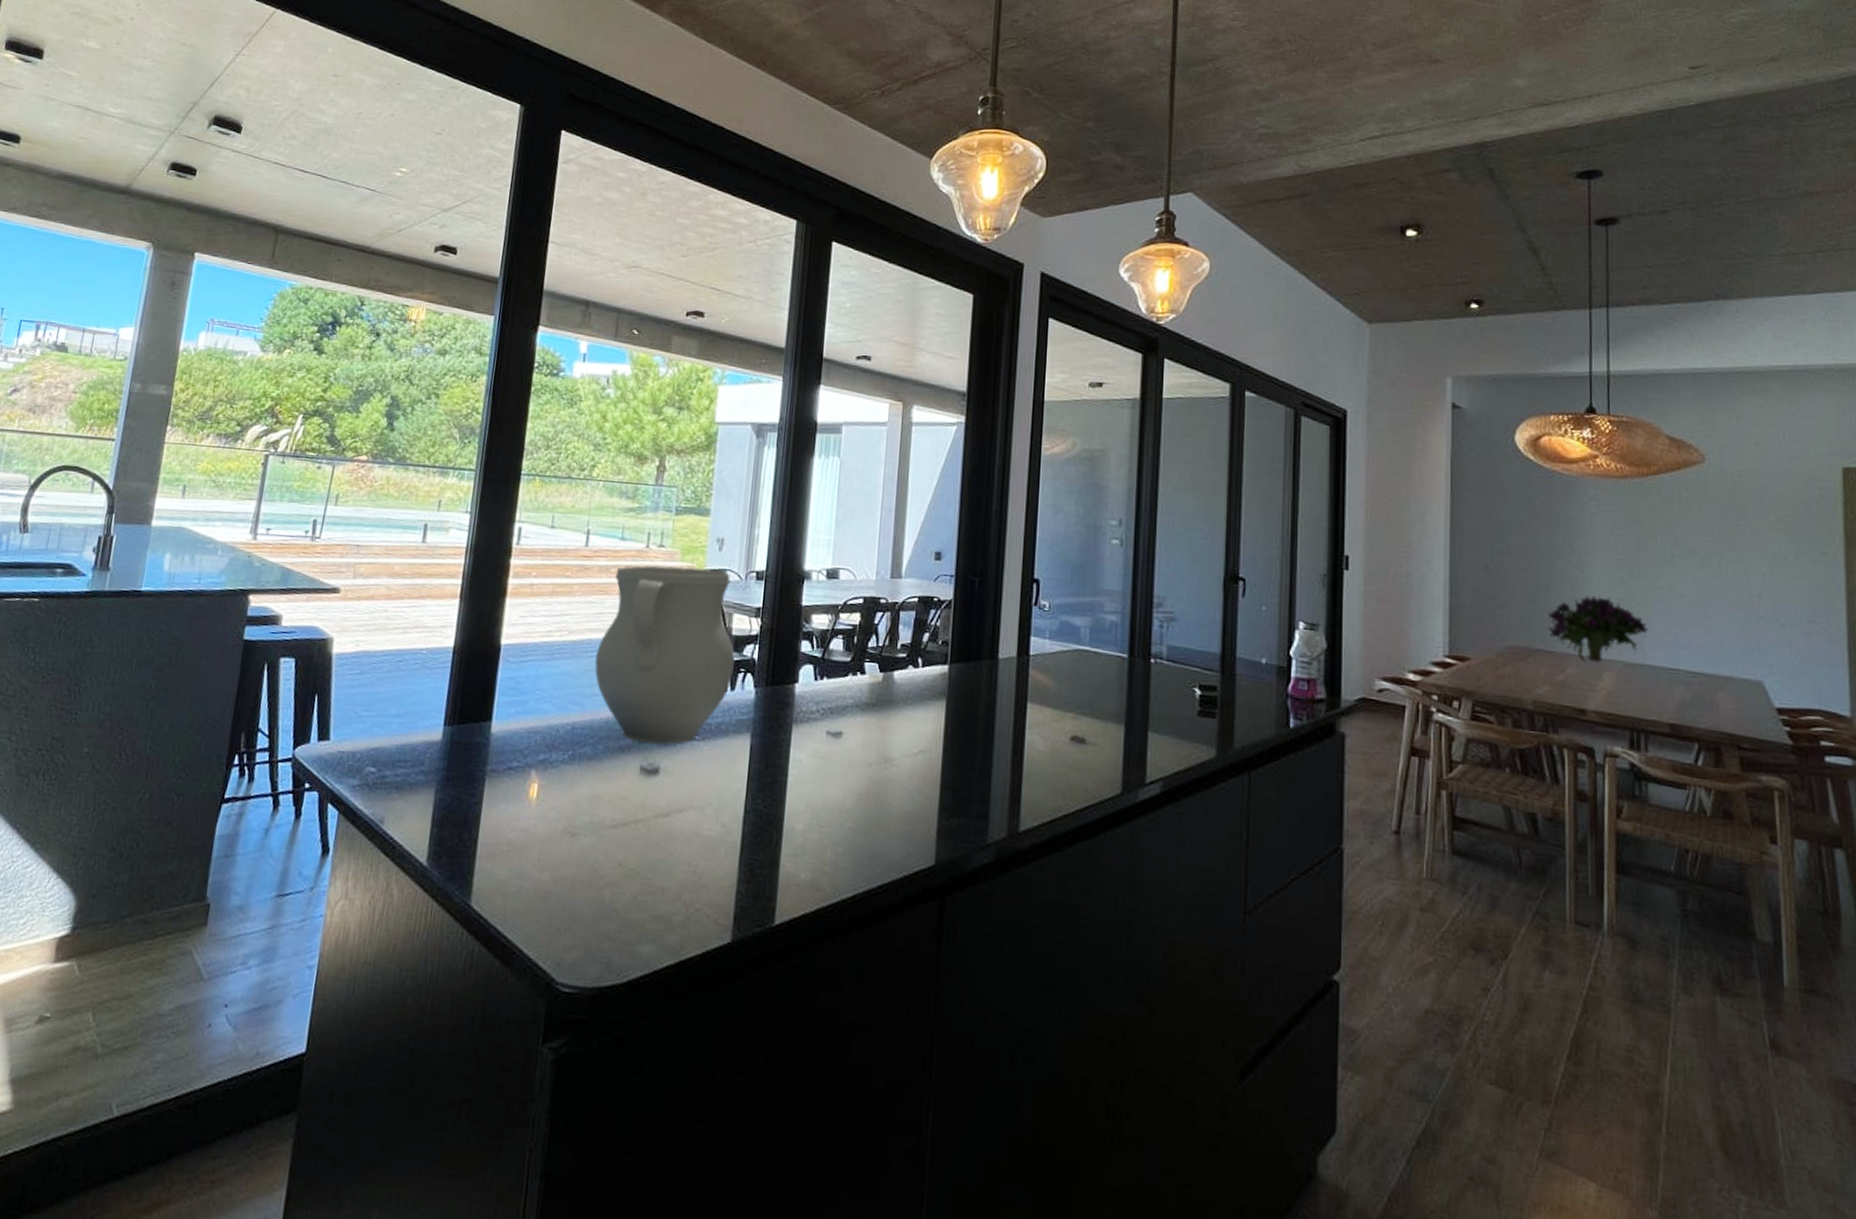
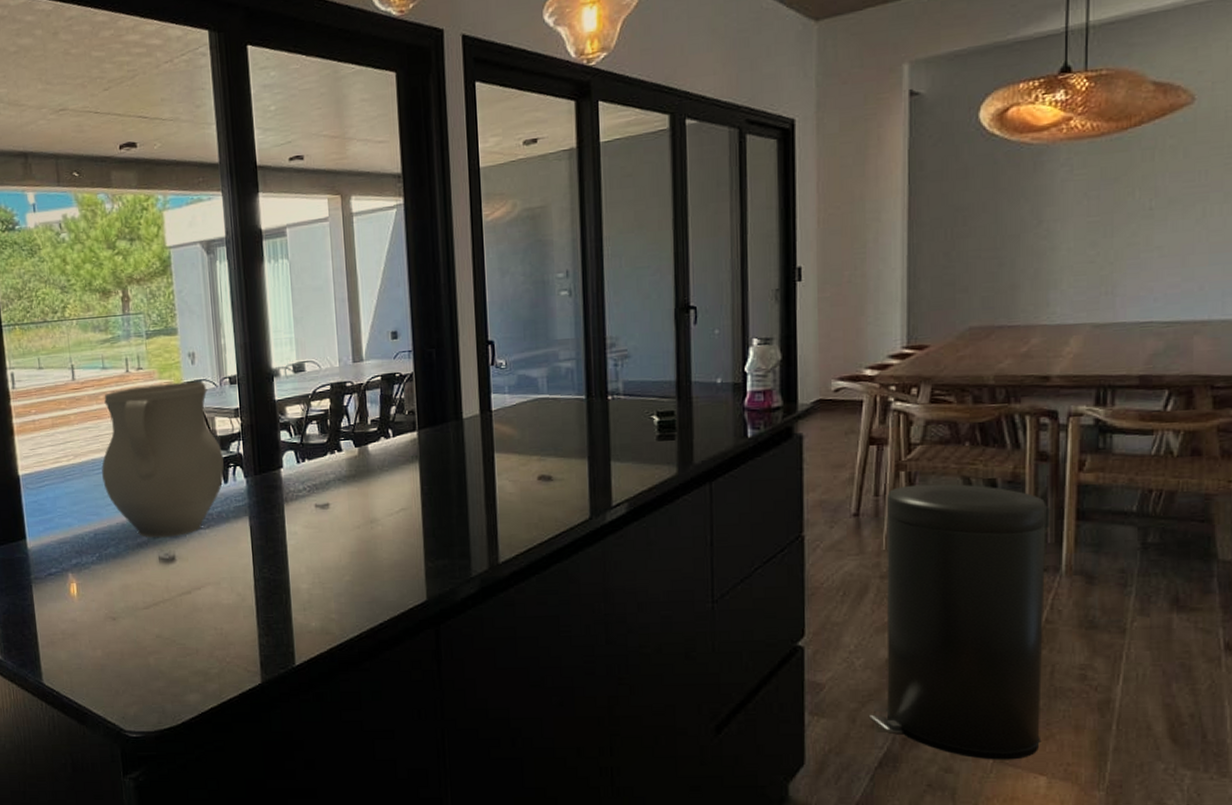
pedal bin: none [1406,807,1590,1157] -> present [868,484,1050,760]
bouquet: present [1547,595,1649,663] -> none [1011,263,1122,331]

